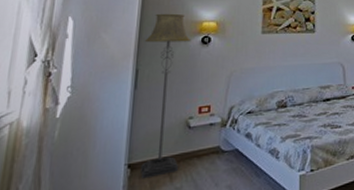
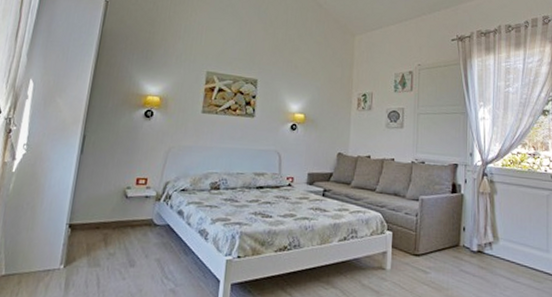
floor lamp: present [140,13,192,179] -> none [79,83,136,241]

